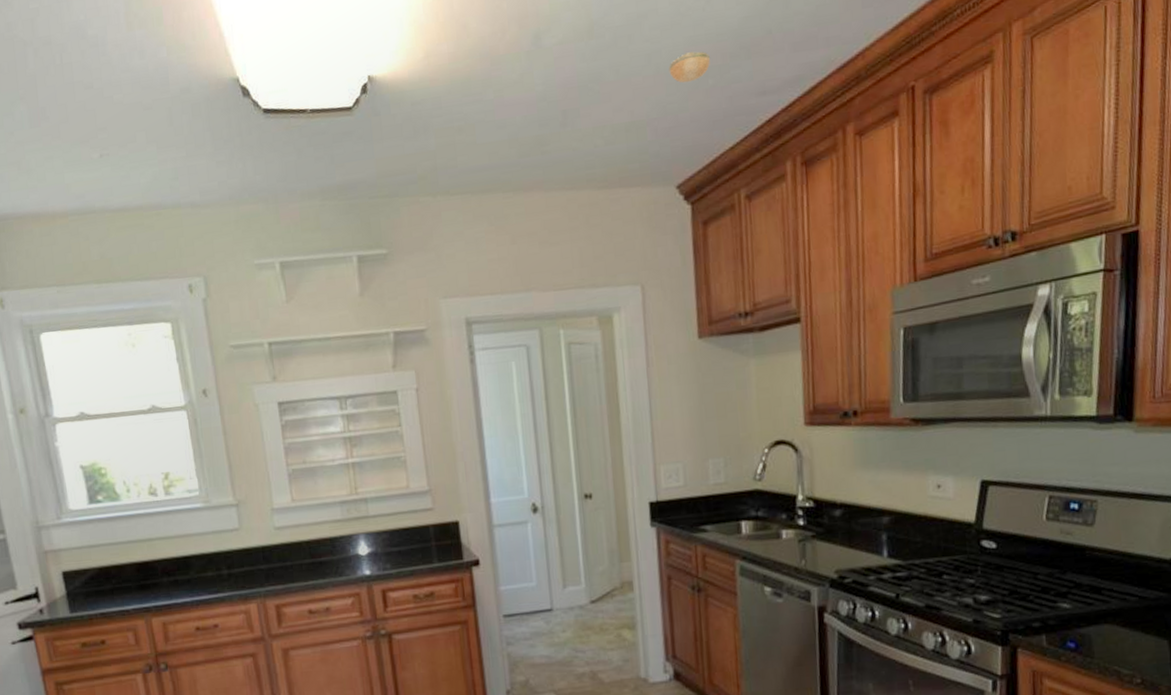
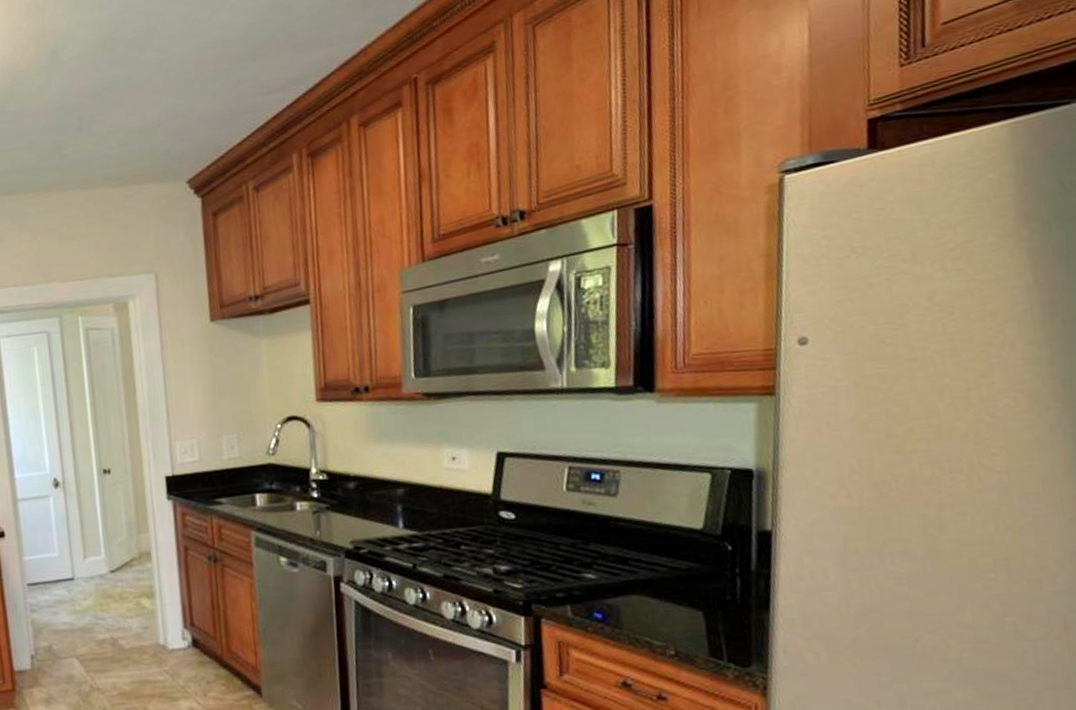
smoke detector: present [669,51,711,84] -> none [178,57,218,87]

